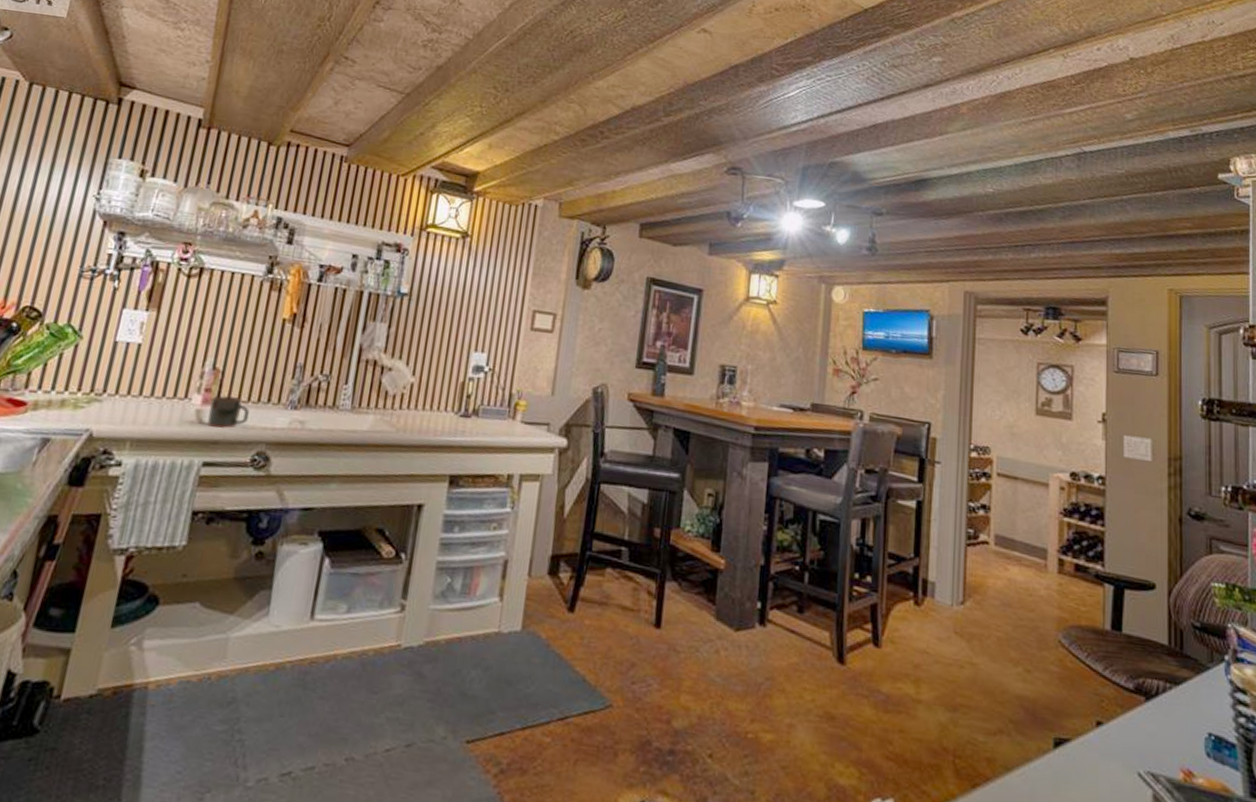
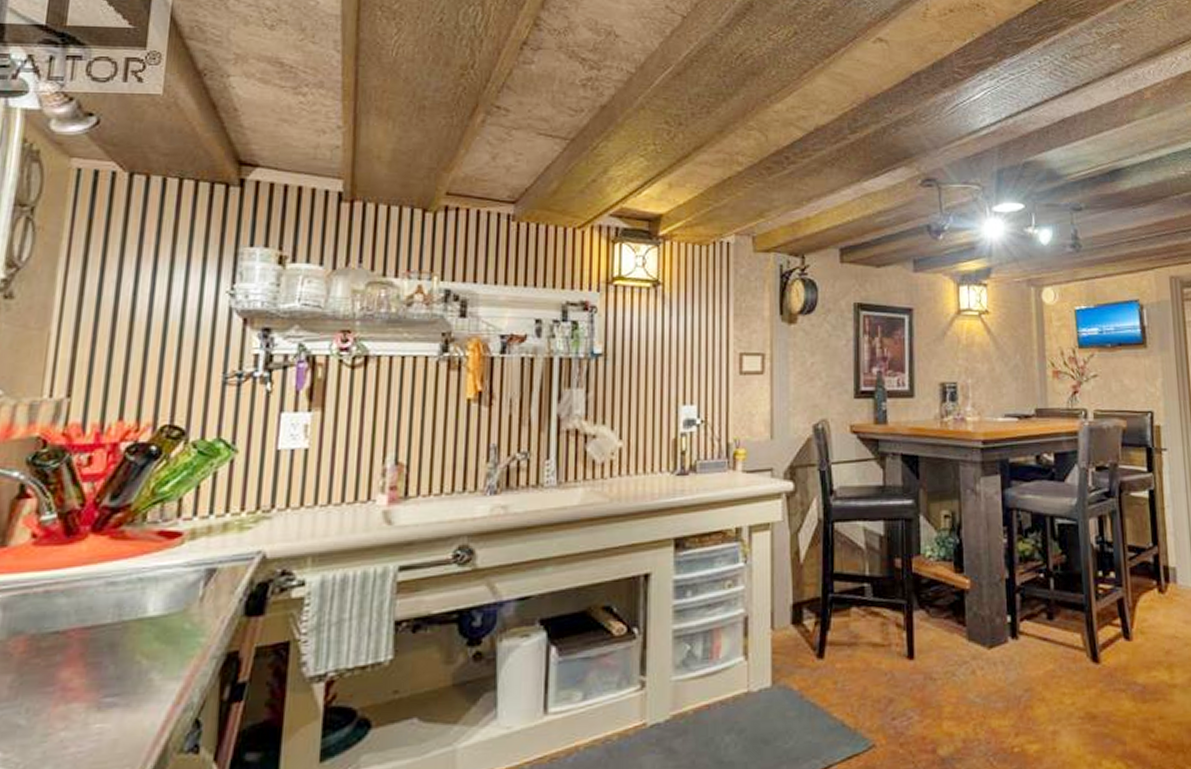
mug: present [207,395,250,429] -> none [397,491,444,527]

